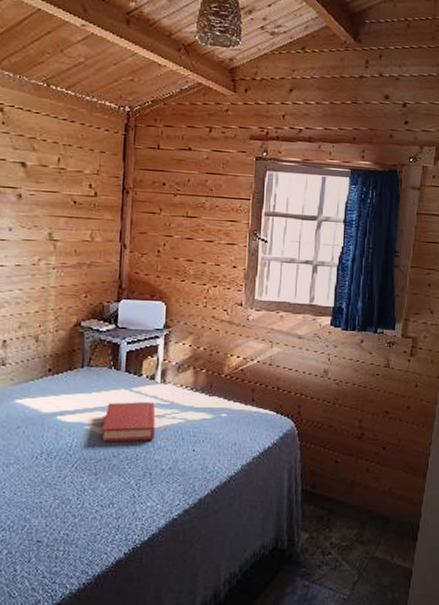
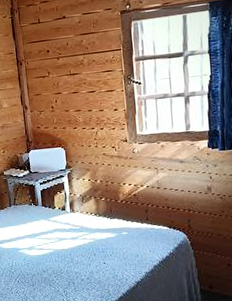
hardback book: present [102,402,156,442] -> none [32,228,72,261]

